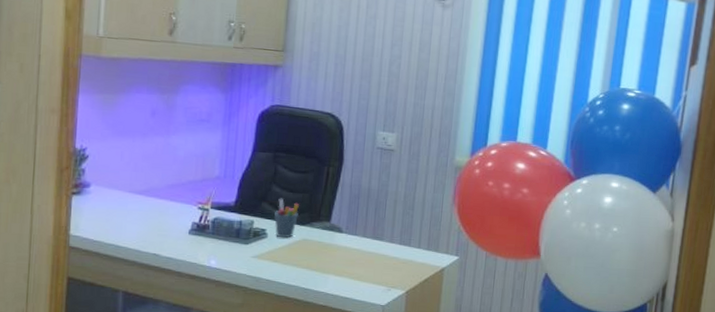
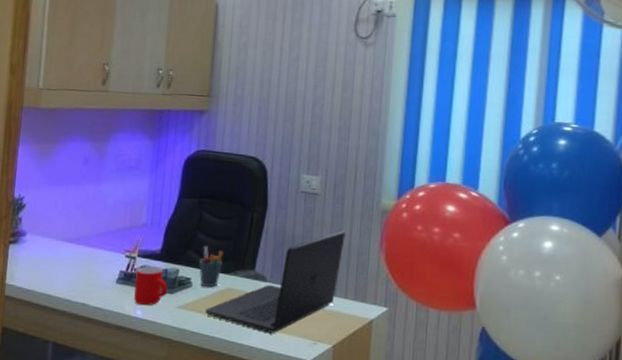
mug: none [208,218,243,256] -> present [134,266,168,306]
laptop: none [281,185,420,280] -> present [205,230,345,333]

